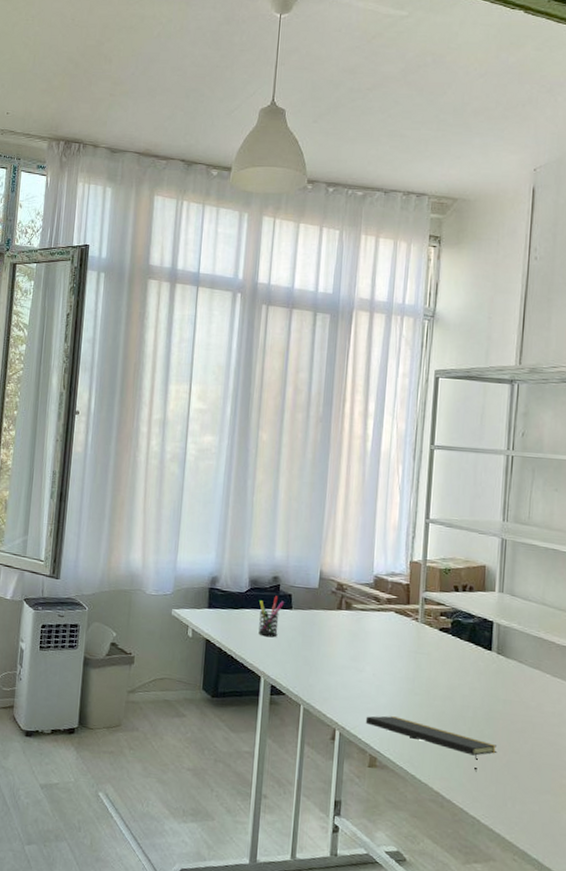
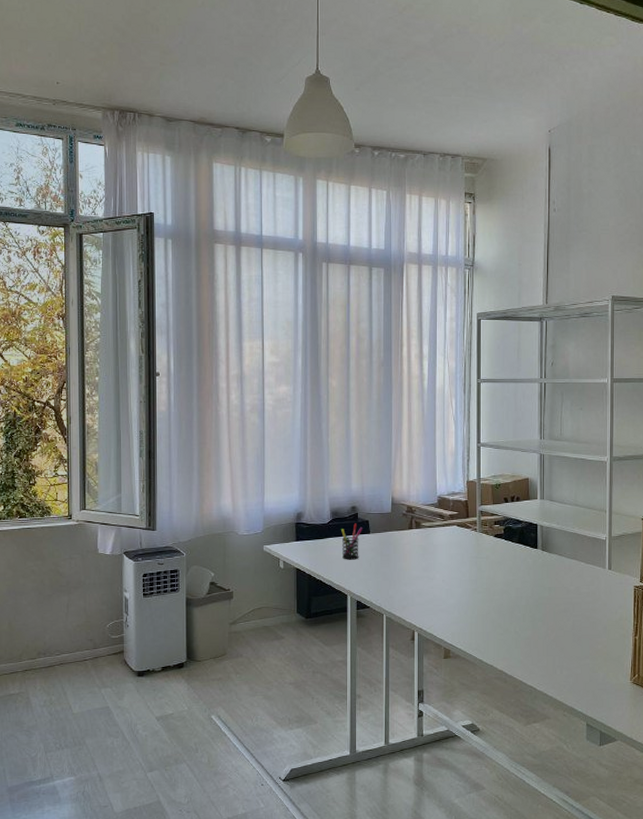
notepad: present [365,716,496,772] -> none [439,613,546,650]

